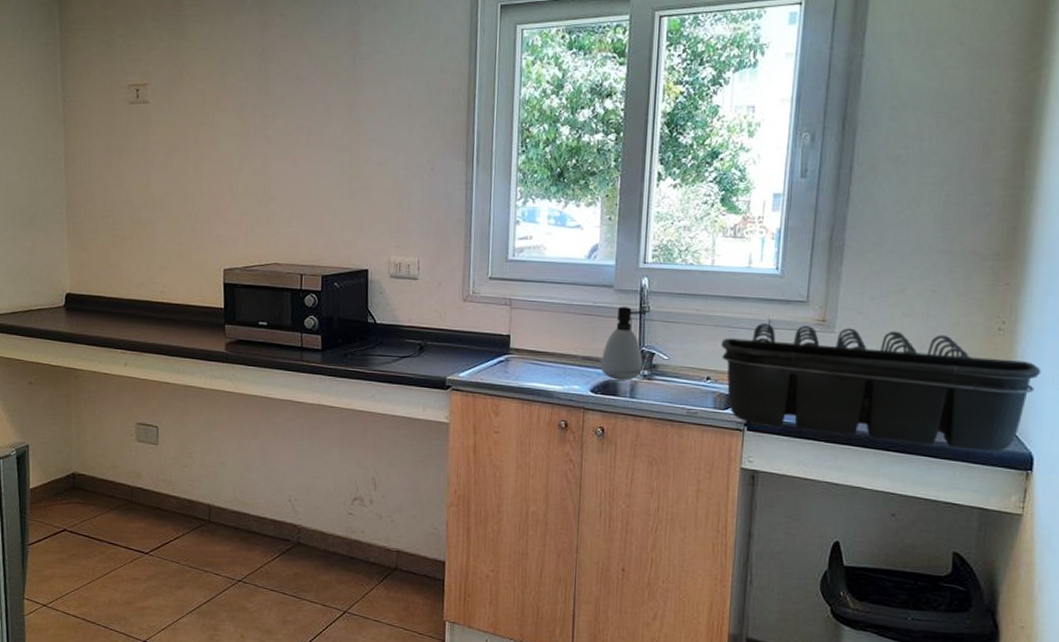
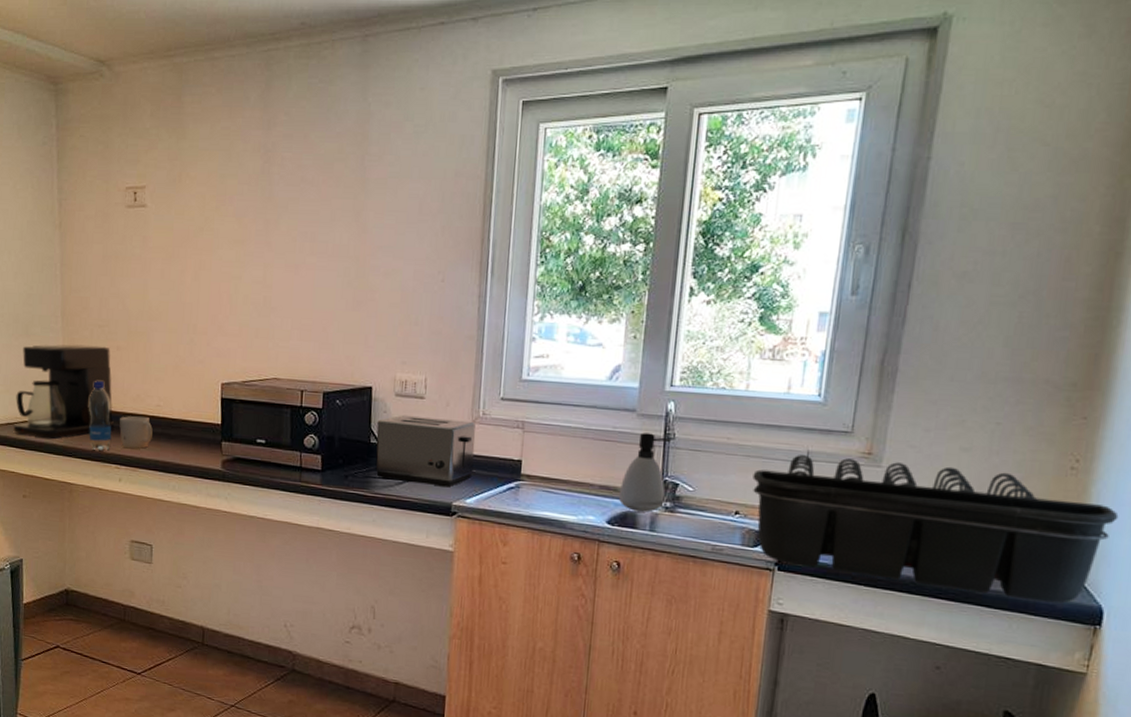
coffee maker: none [18,234,120,326] -> present [13,344,115,438]
bottle: none [93,269,117,337] -> present [88,381,112,452]
mug: none [124,302,157,334] -> present [119,416,153,449]
toaster: none [373,295,467,363] -> present [375,414,476,488]

